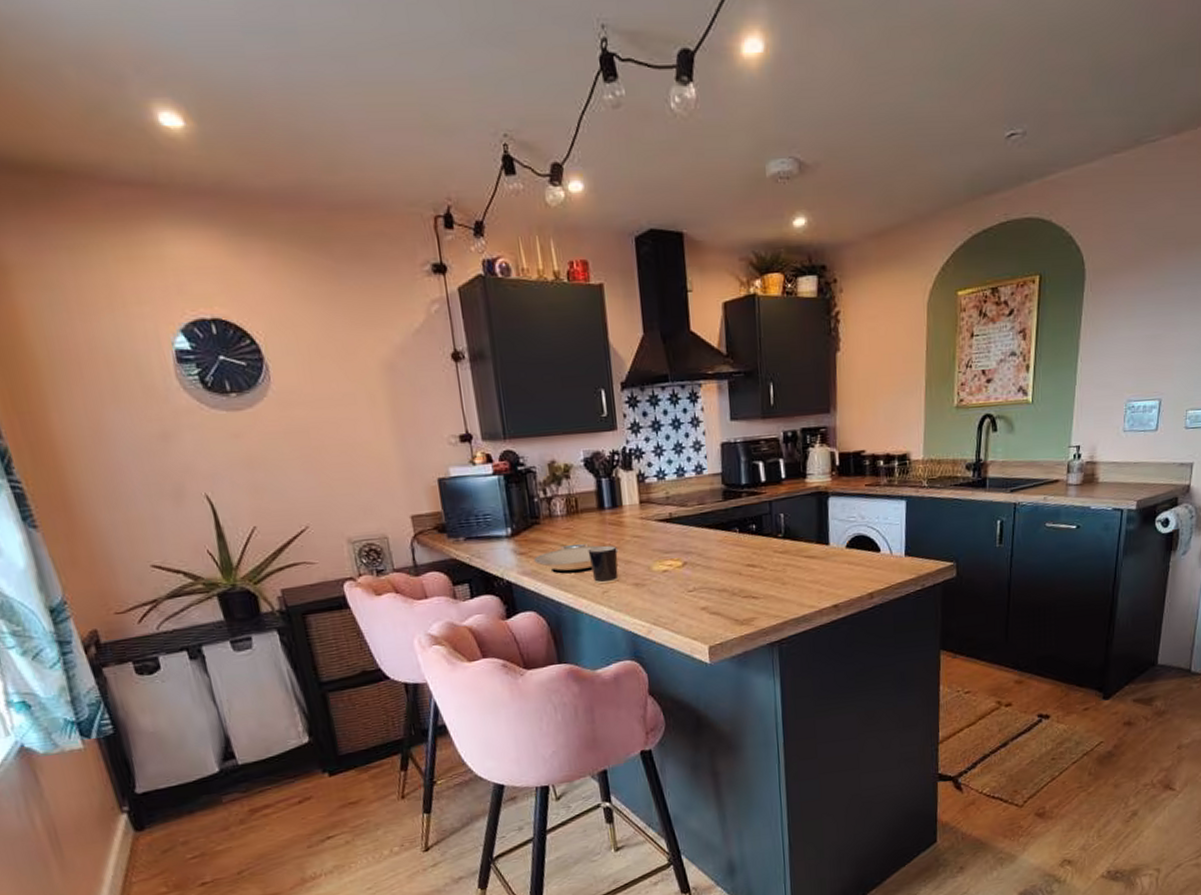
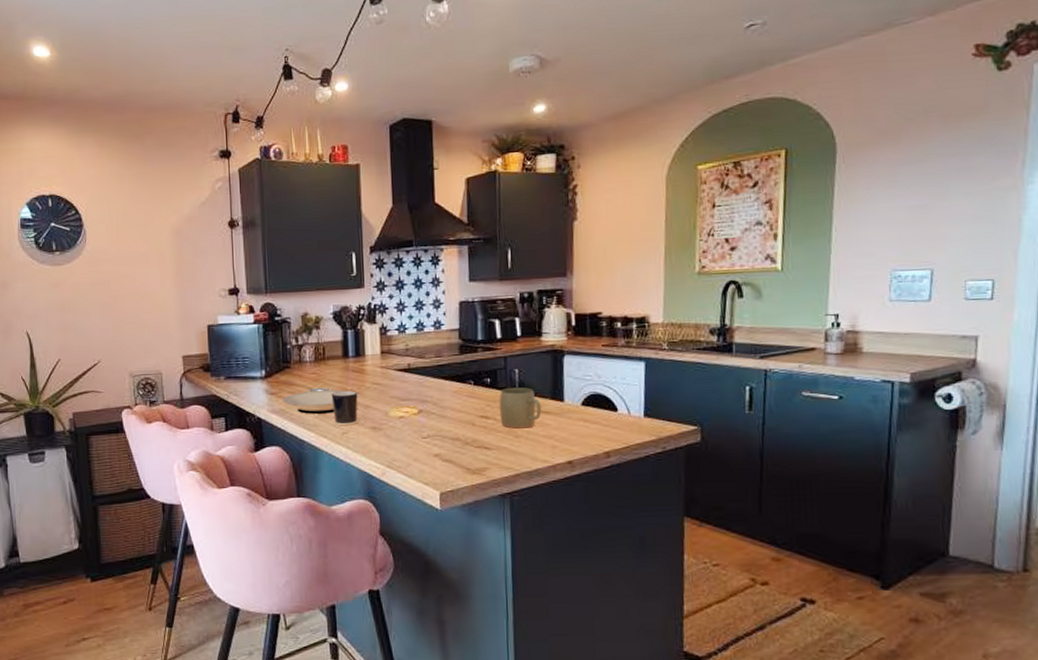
mug: none [765,532,808,576] -> present [499,387,542,429]

